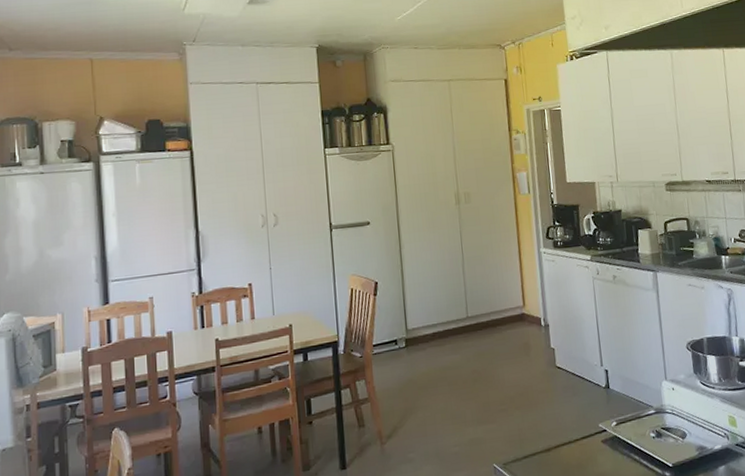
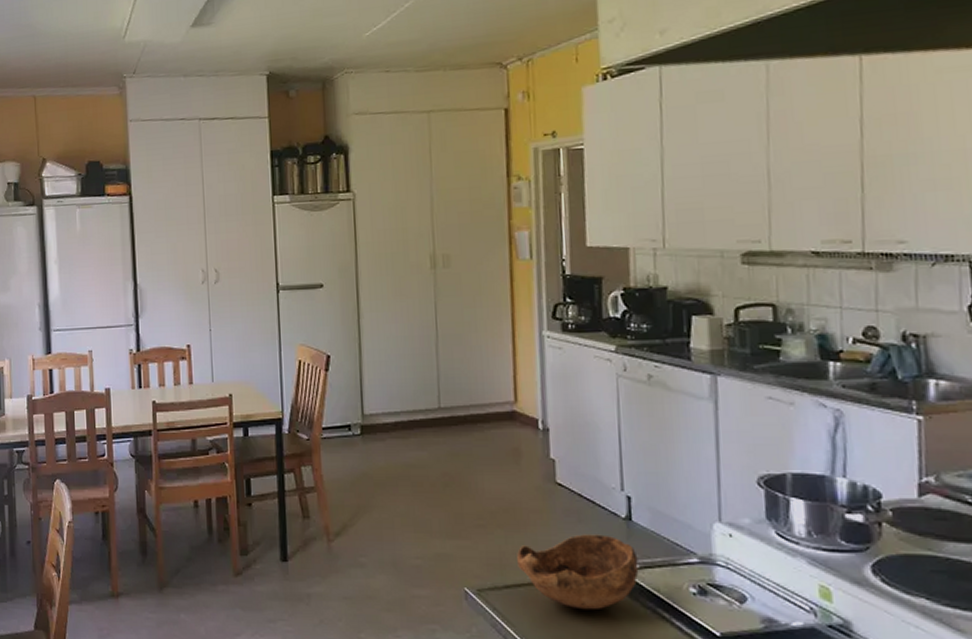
bowl: none [531,402,617,466] -> present [517,534,639,610]

